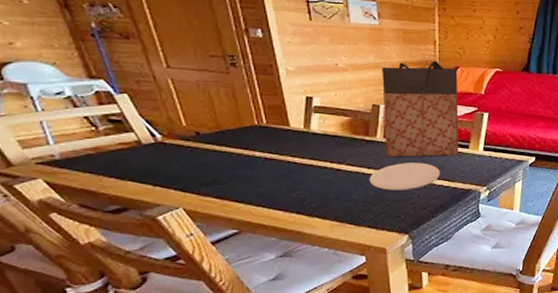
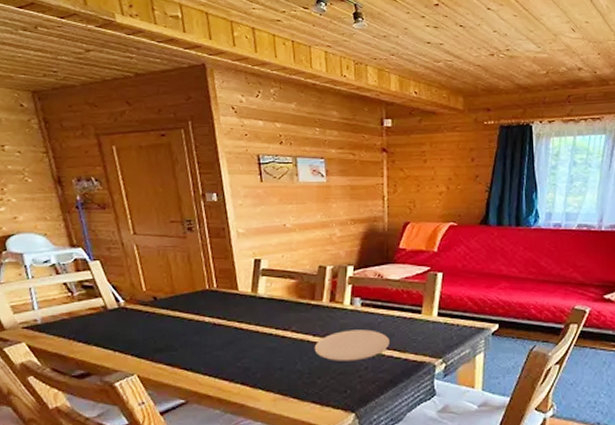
bag: present [381,61,459,158] -> none [328,217,410,324]

